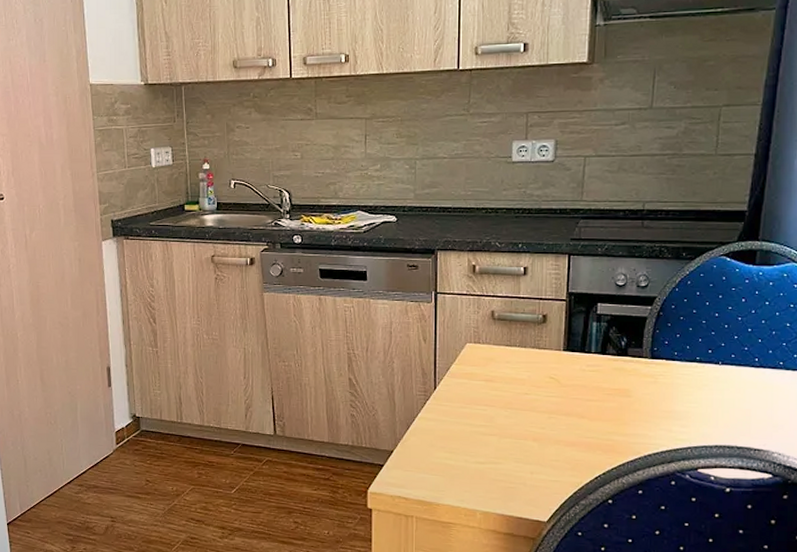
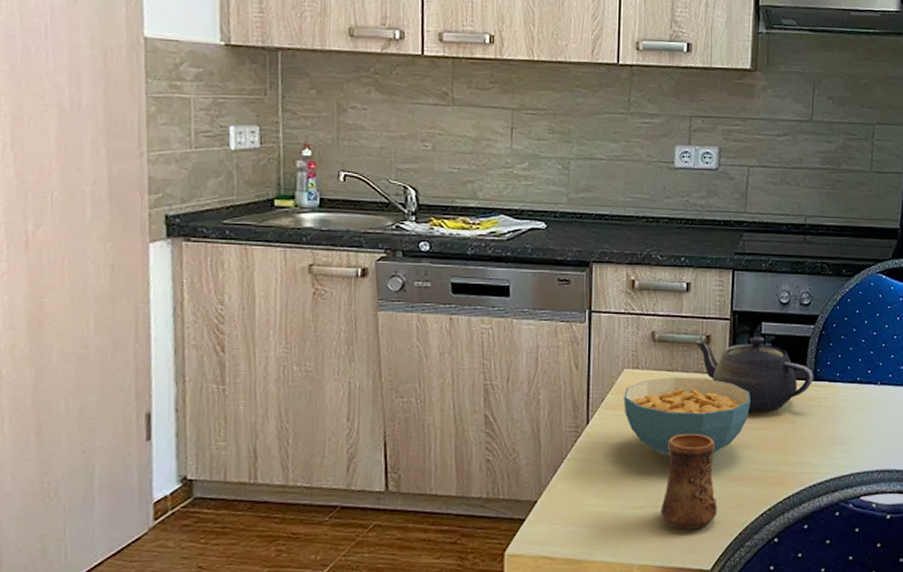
cereal bowl: none [466,351,586,423] -> present [624,377,750,459]
cup: none [500,401,554,486] -> present [660,433,718,530]
teapot: none [531,317,650,385] -> present [694,337,813,411]

